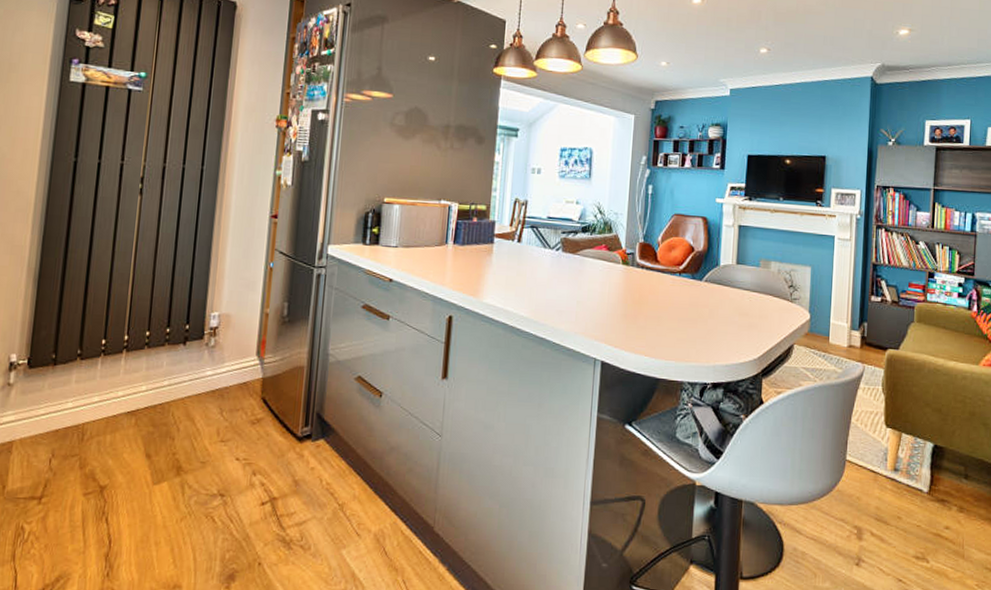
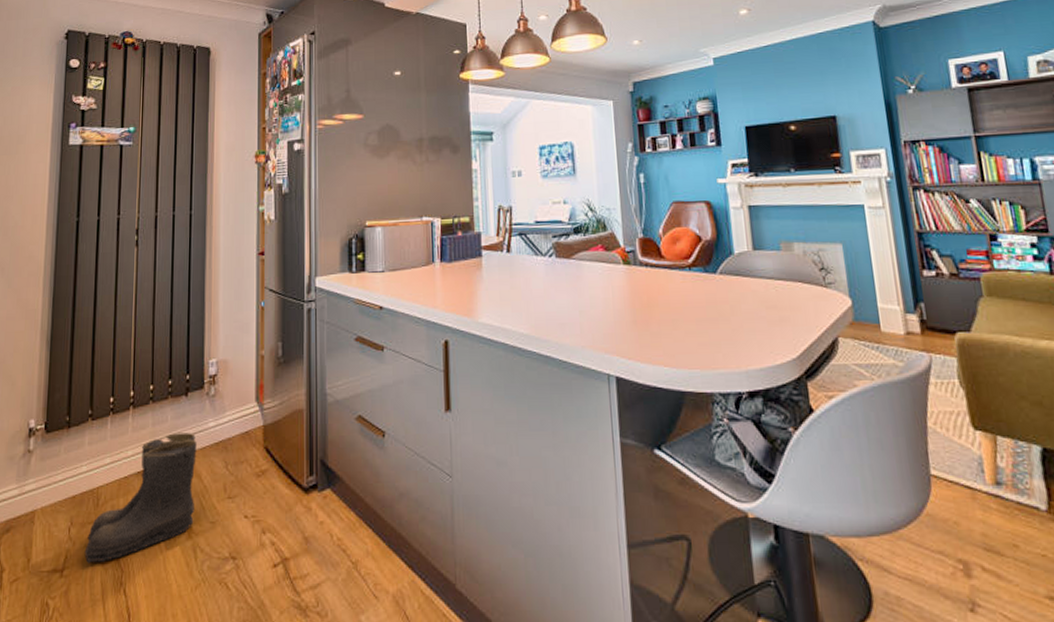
boots: none [65,378,192,493] -> present [84,433,197,563]

